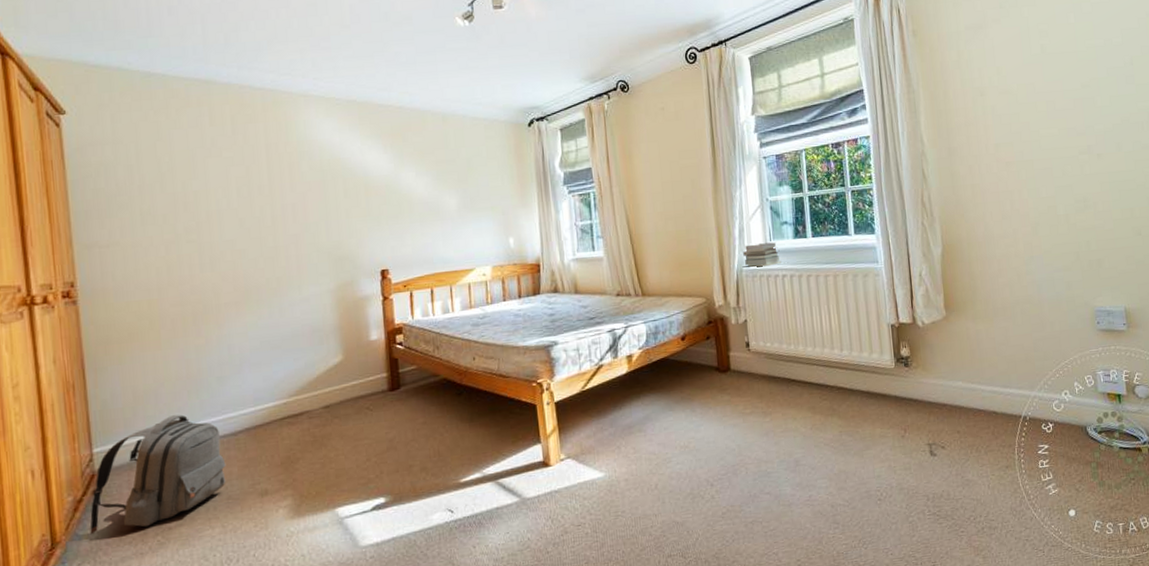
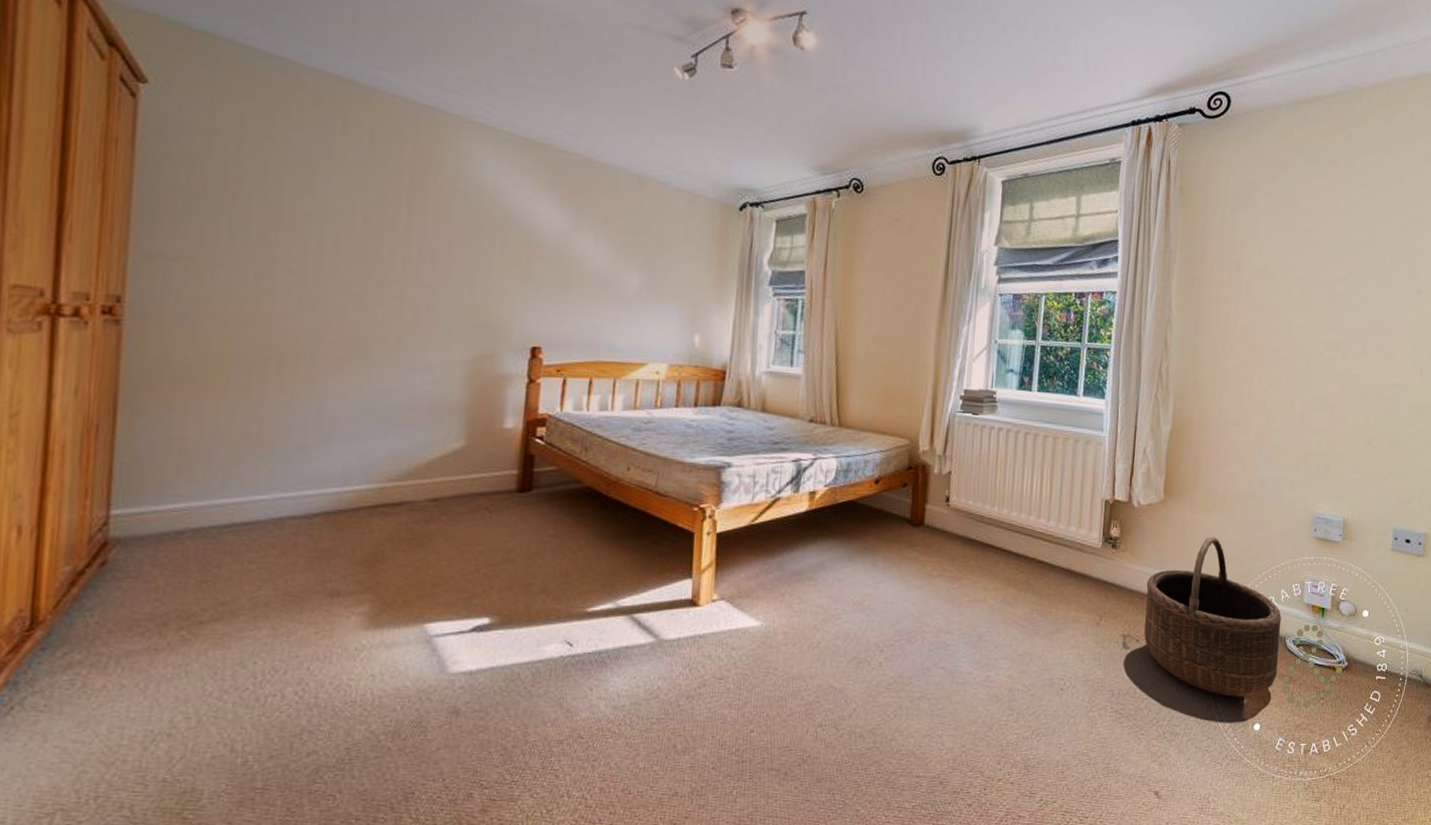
backpack: present [90,414,226,535] -> none [88,482,291,618]
basket: none [942,342,1083,488] -> present [1144,536,1282,697]

